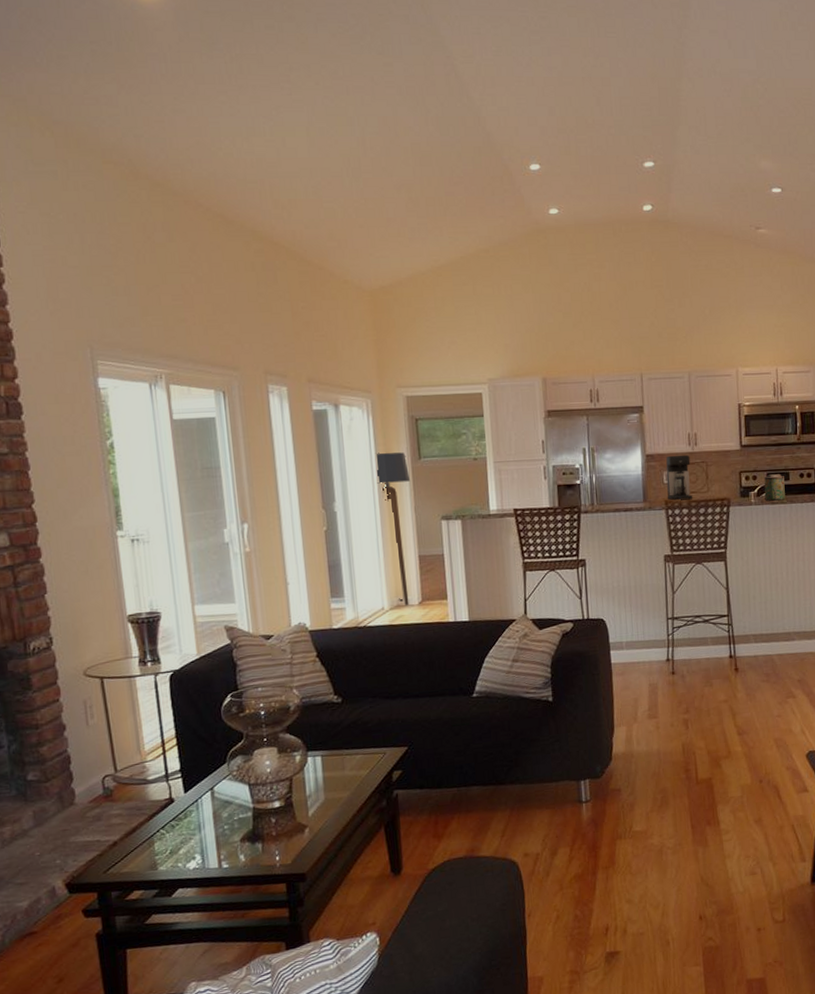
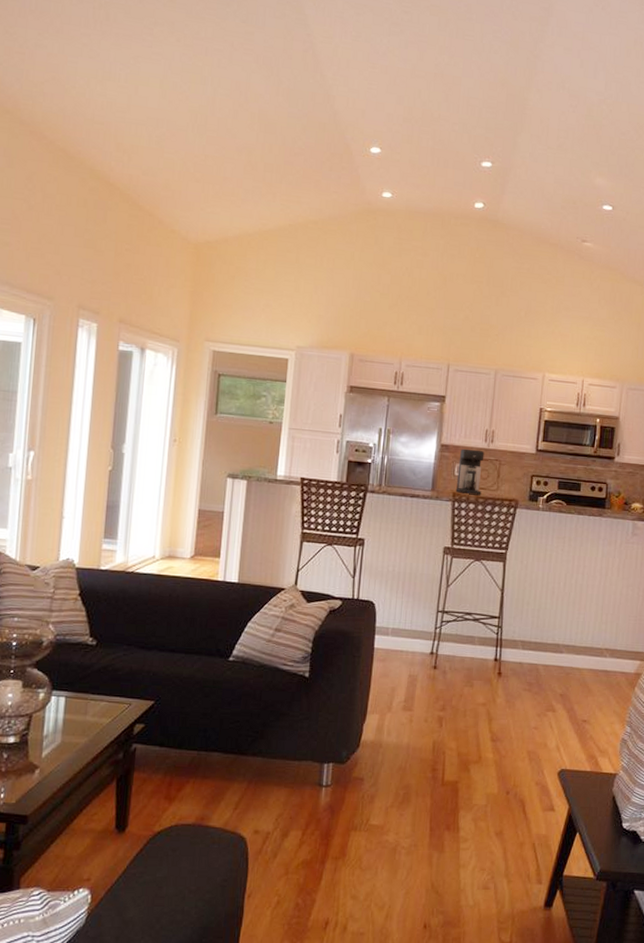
floor lamp: present [377,452,410,606] -> none [169,403,203,558]
canister: present [764,474,786,502] -> none [553,482,575,511]

